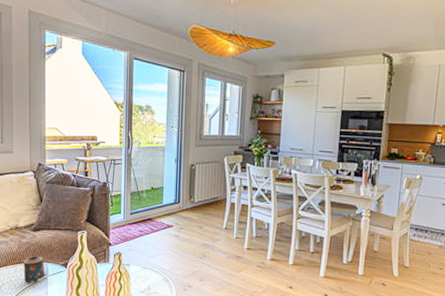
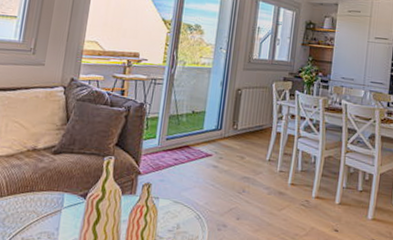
candle: present [23,256,48,283] -> none [33,183,62,216]

